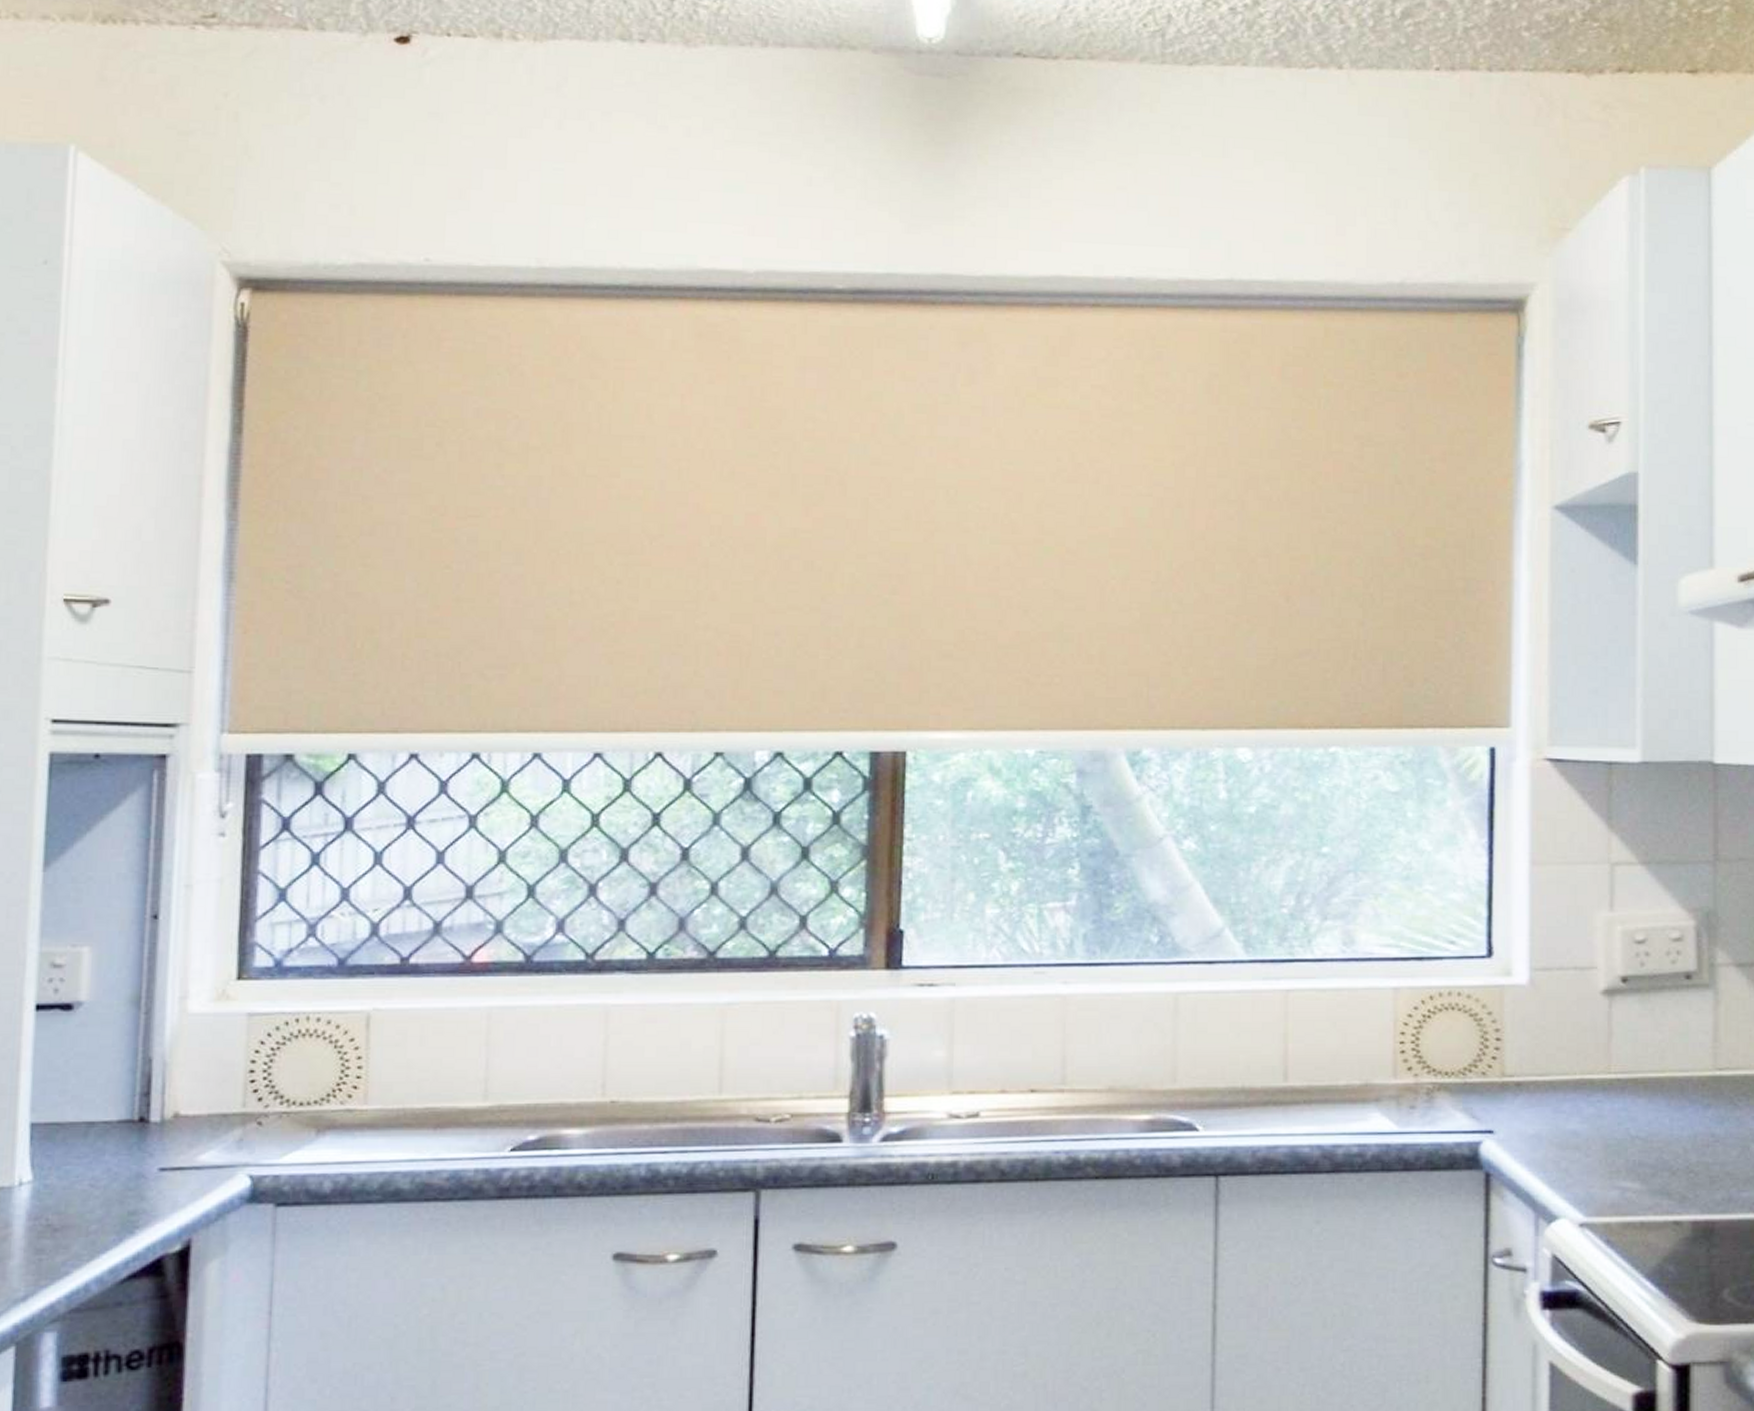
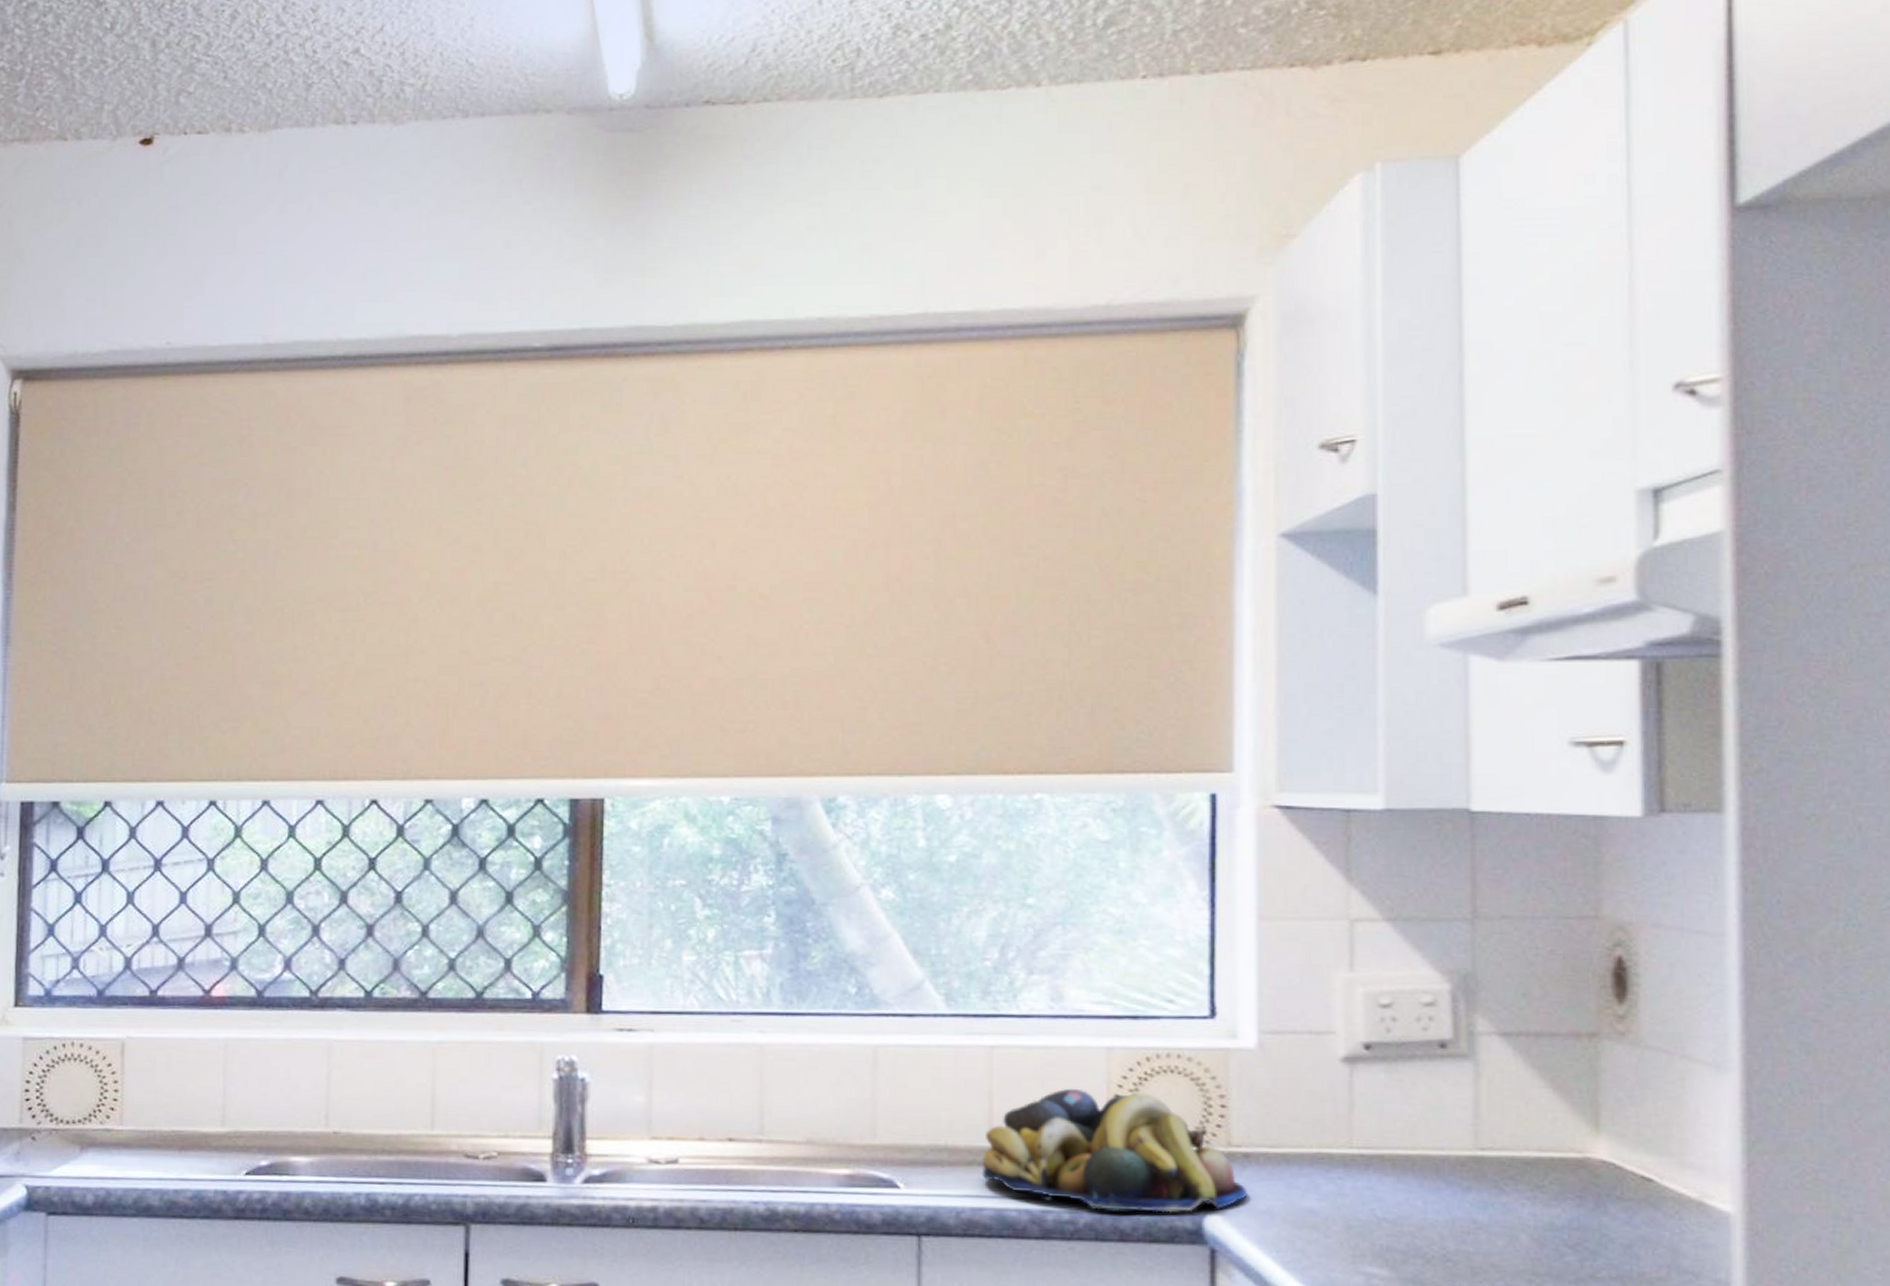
fruit bowl: none [1276,1027,1520,1142] -> present [981,1088,1248,1213]

